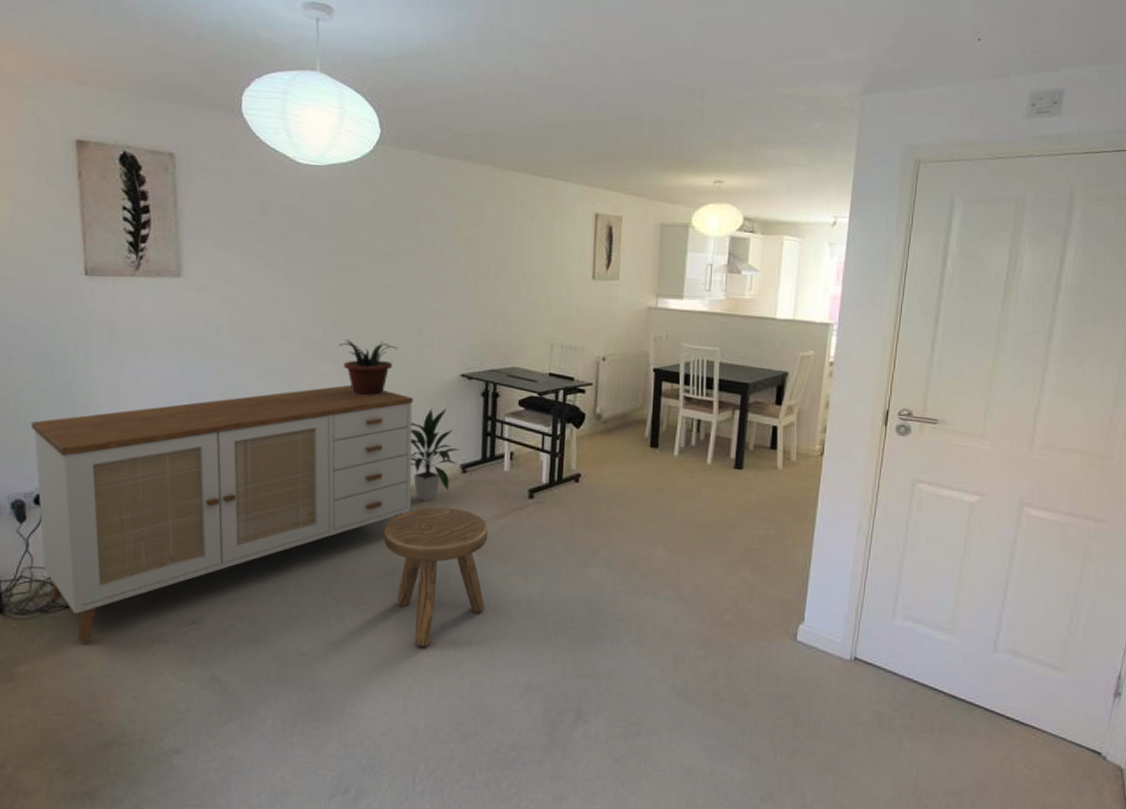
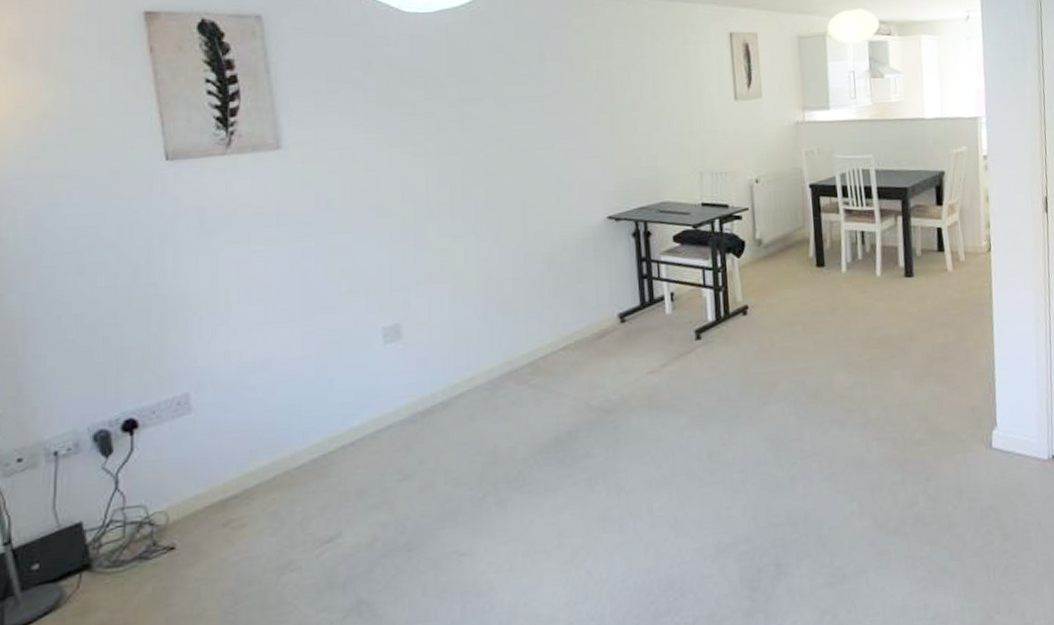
sideboard: present [31,385,414,643] -> none [111,243,570,589]
potted plant: present [338,340,398,397] -> none [468,192,536,255]
stool: present [383,507,489,647] -> none [540,362,663,524]
indoor plant: present [410,409,460,502] -> none [558,255,616,360]

